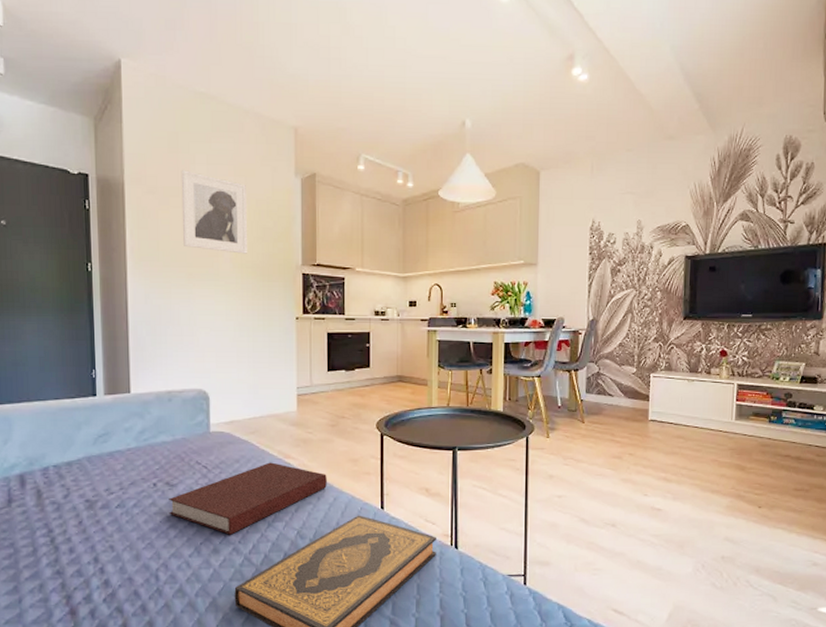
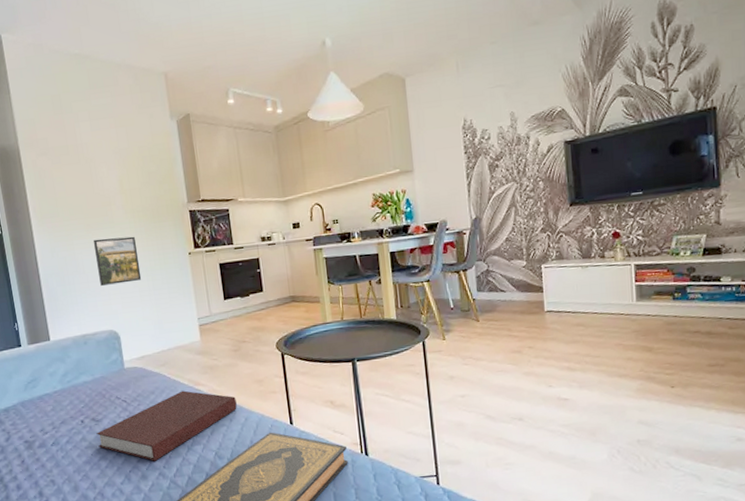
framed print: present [181,170,247,254] -> none [67,129,136,201]
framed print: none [193,290,242,341] -> present [93,236,142,286]

